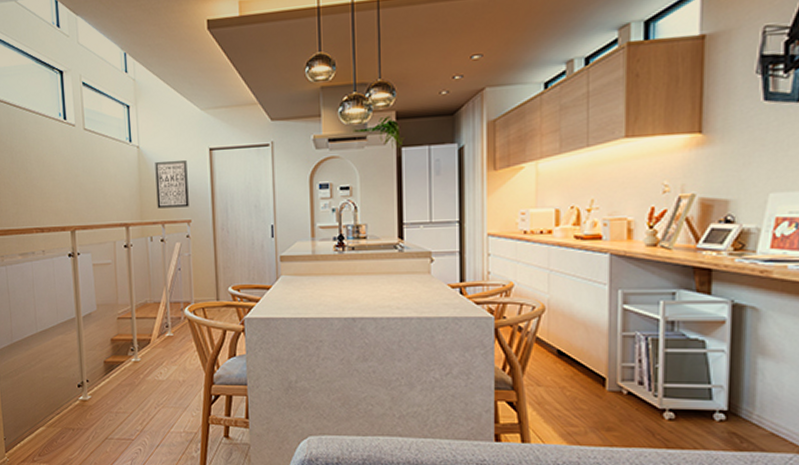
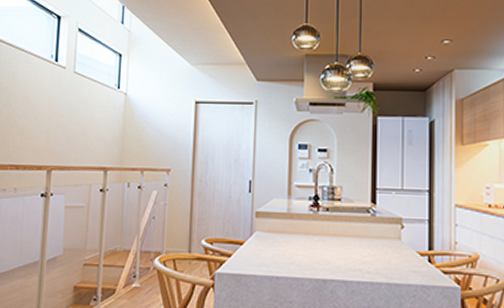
wall art: present [155,159,189,209] -> none [138,109,172,156]

